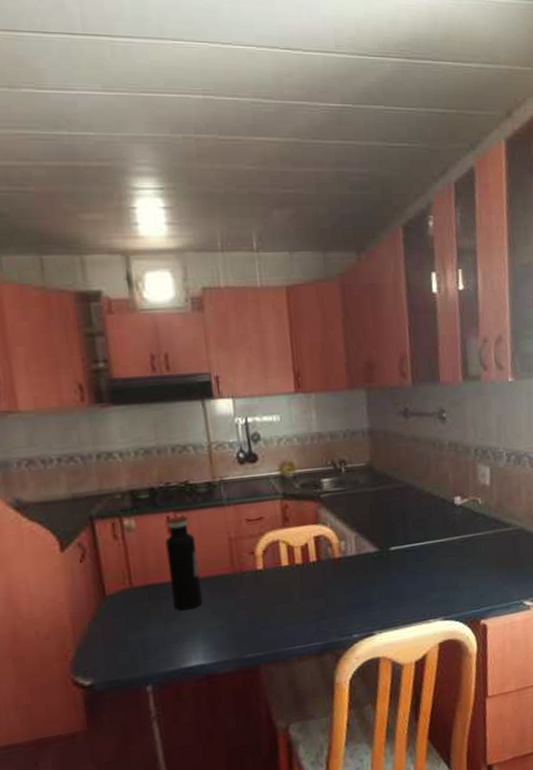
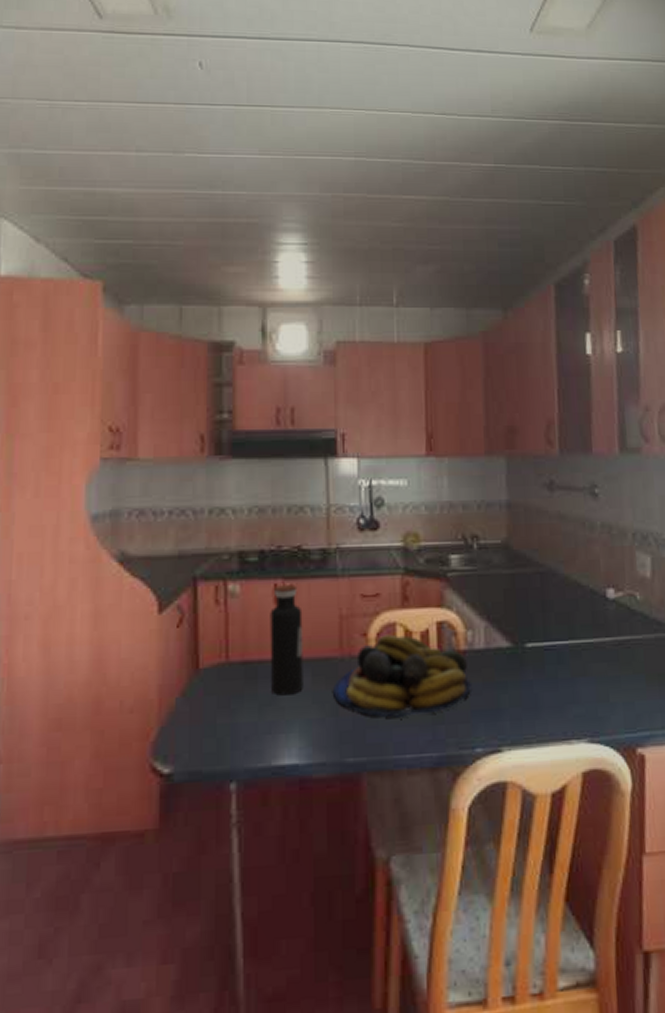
fruit bowl: none [229,550,347,619] -> present [333,634,471,718]

